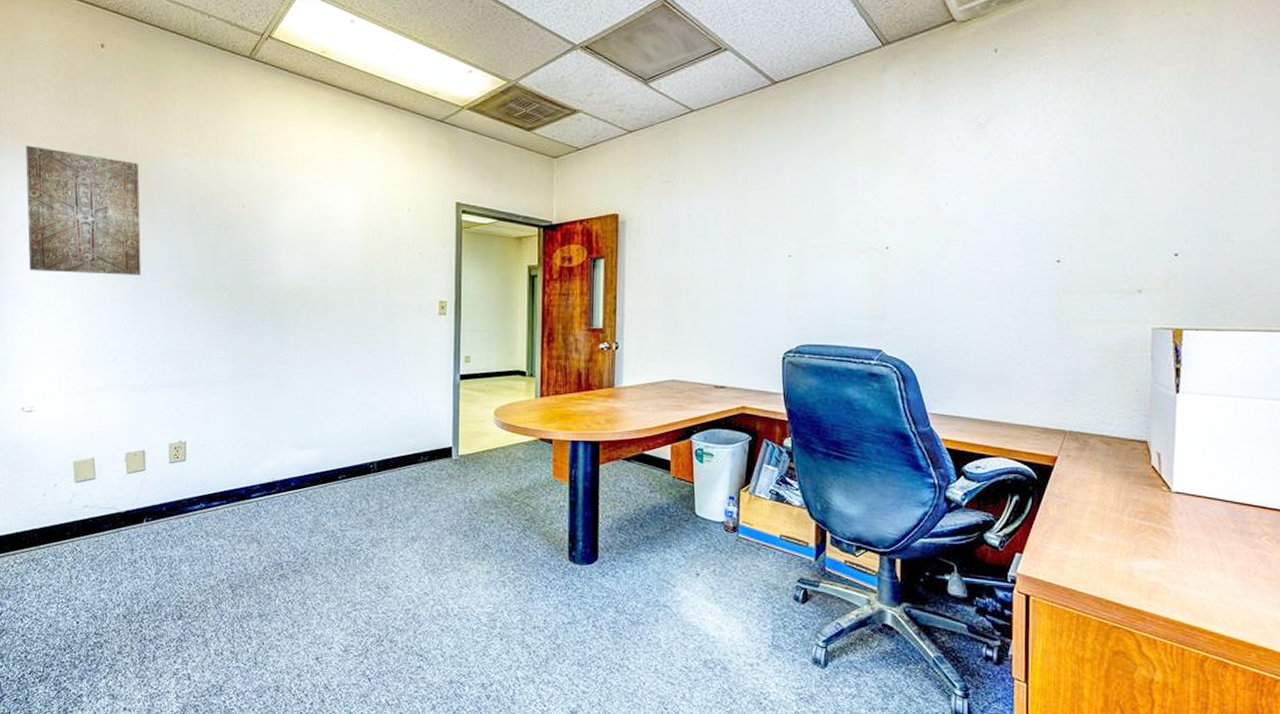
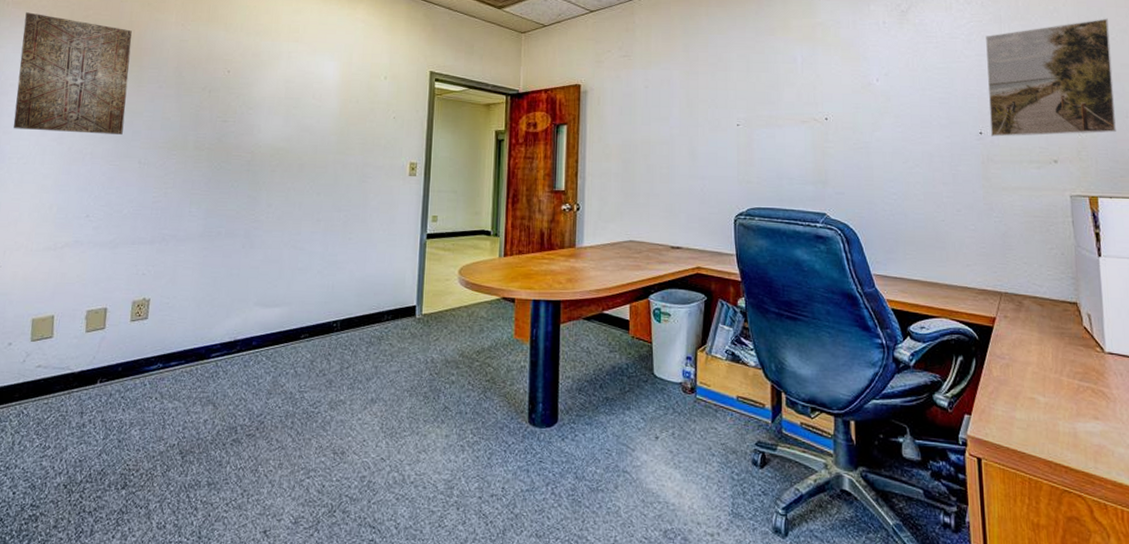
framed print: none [1069,127,1218,265] -> present [986,18,1116,137]

